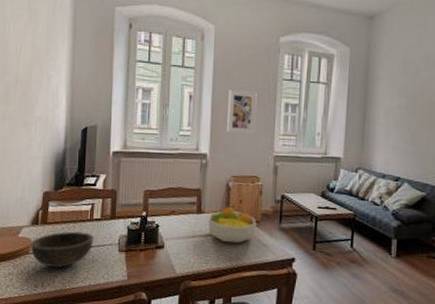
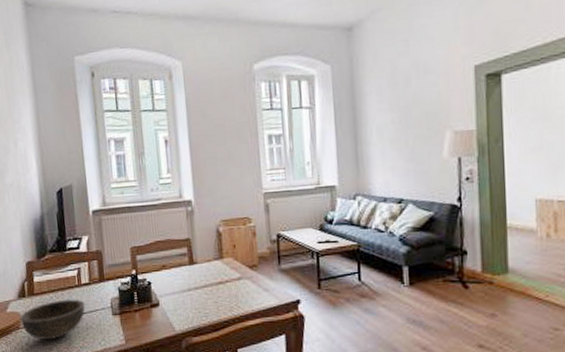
fruit bowl: present [208,206,256,244] -> none [202,253,254,292]
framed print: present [227,89,257,134] -> none [206,127,240,175]

